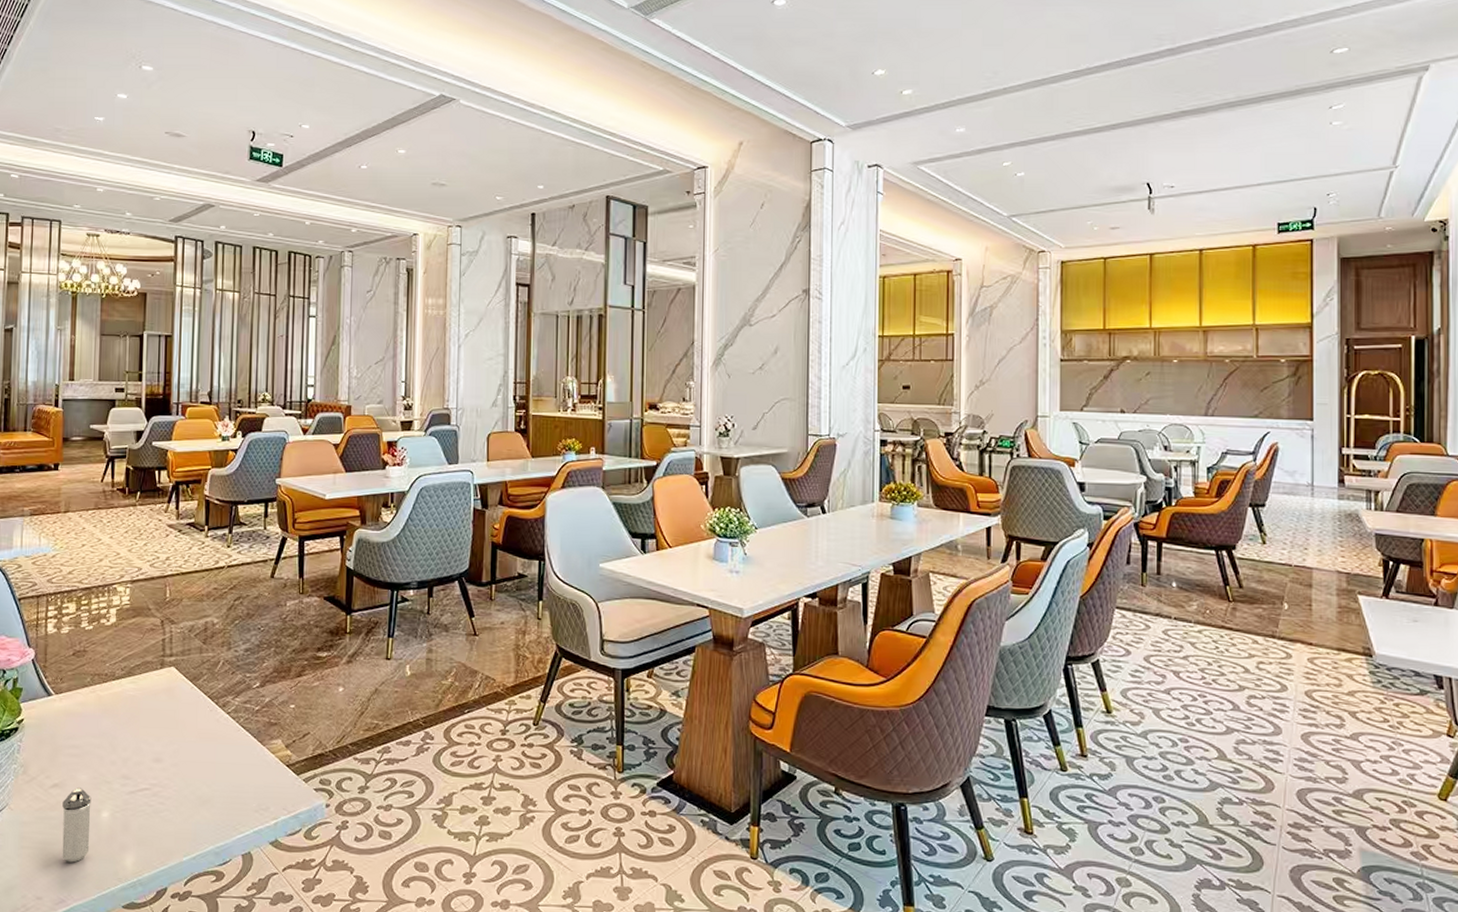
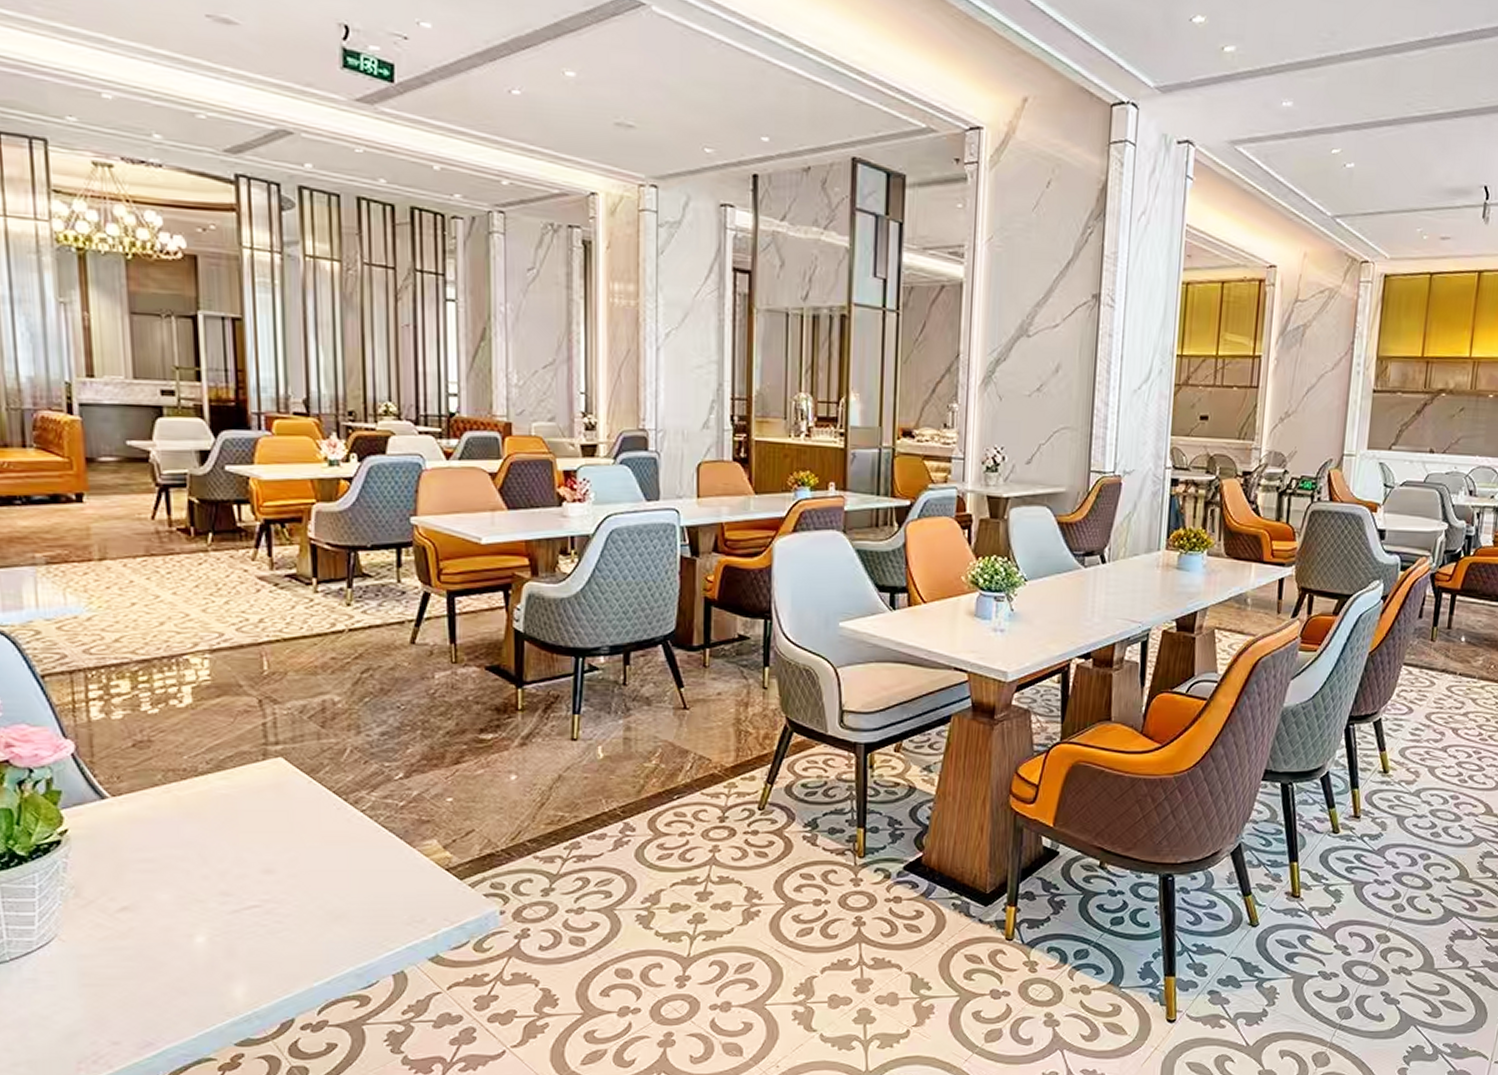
shaker: present [62,788,91,863] -> none [137,910,182,999]

